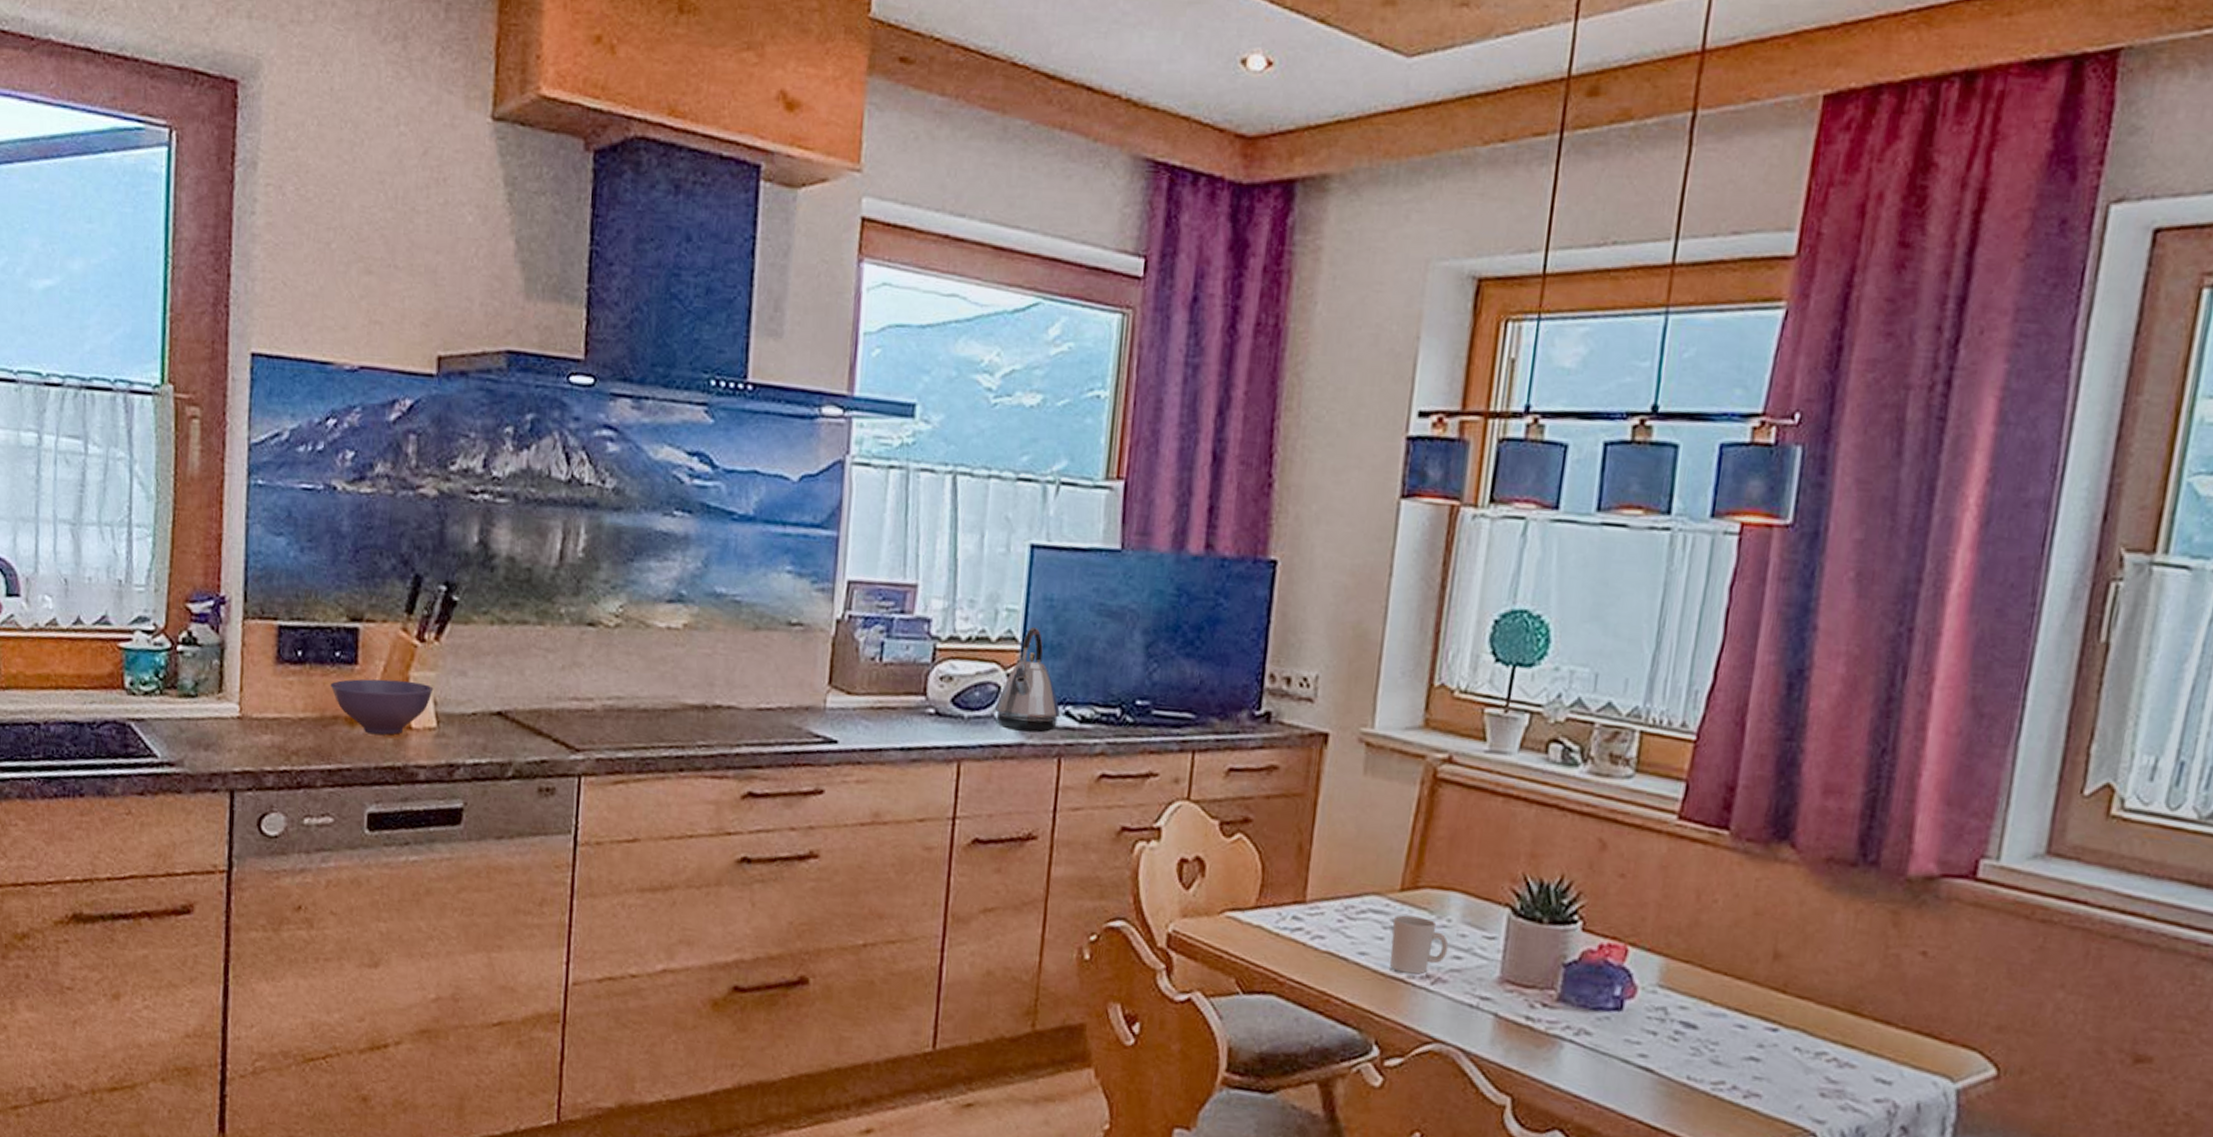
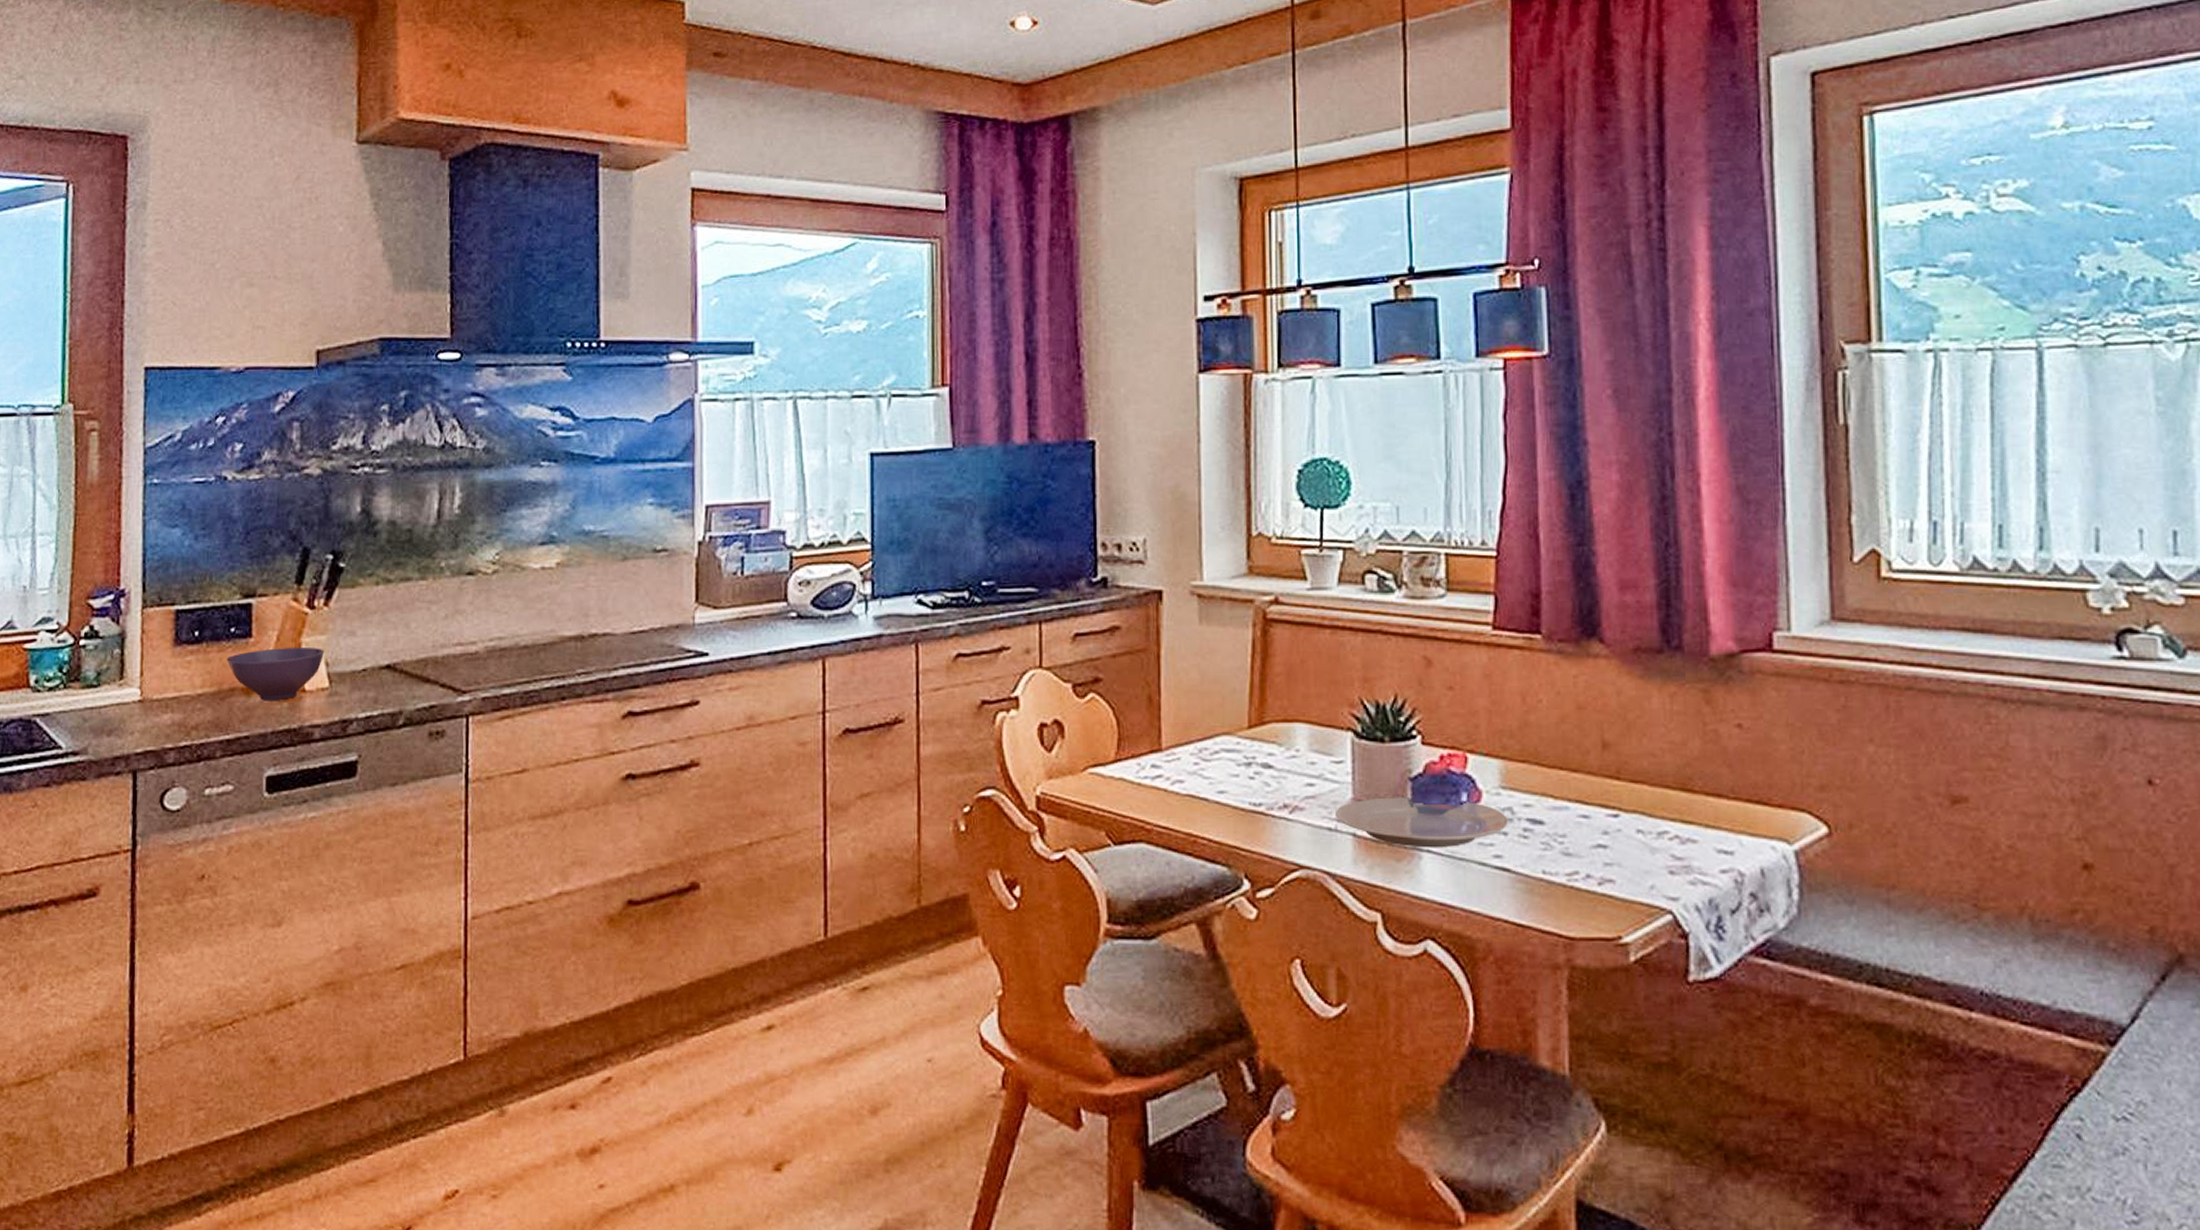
kettle: present [995,627,1060,734] -> none [852,527,913,624]
mug: present [1390,915,1449,975] -> none [1245,751,1301,805]
plate: none [1478,979,1660,1041] -> present [1334,797,1508,848]

